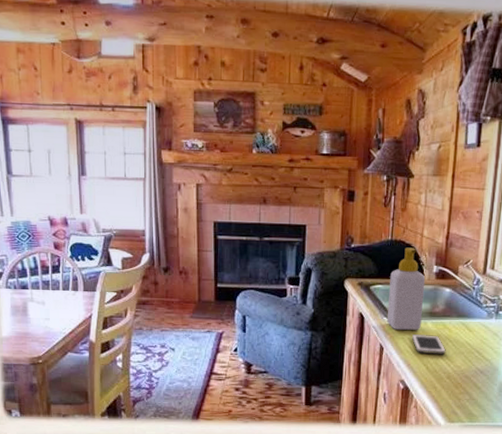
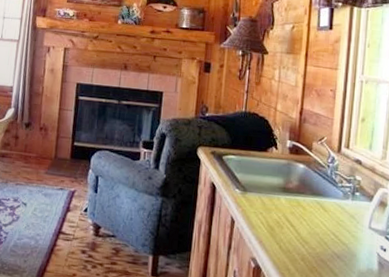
soap bottle: present [387,247,426,330] -> none [239,120,279,205]
cell phone: present [411,334,446,355] -> none [264,209,300,234]

